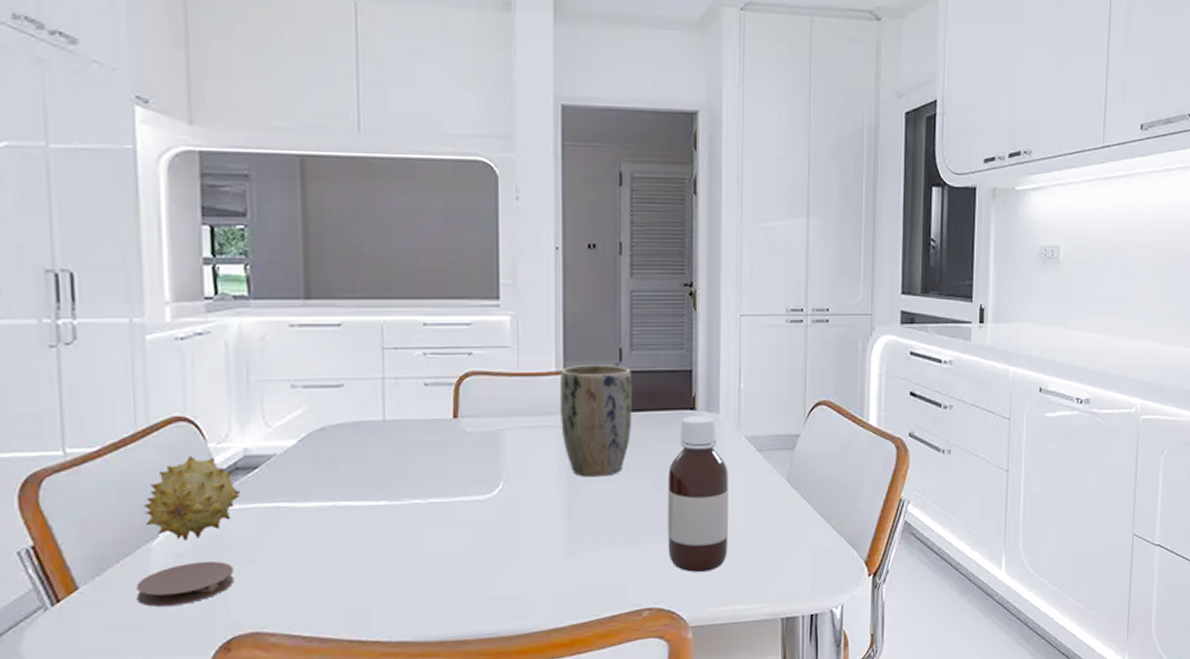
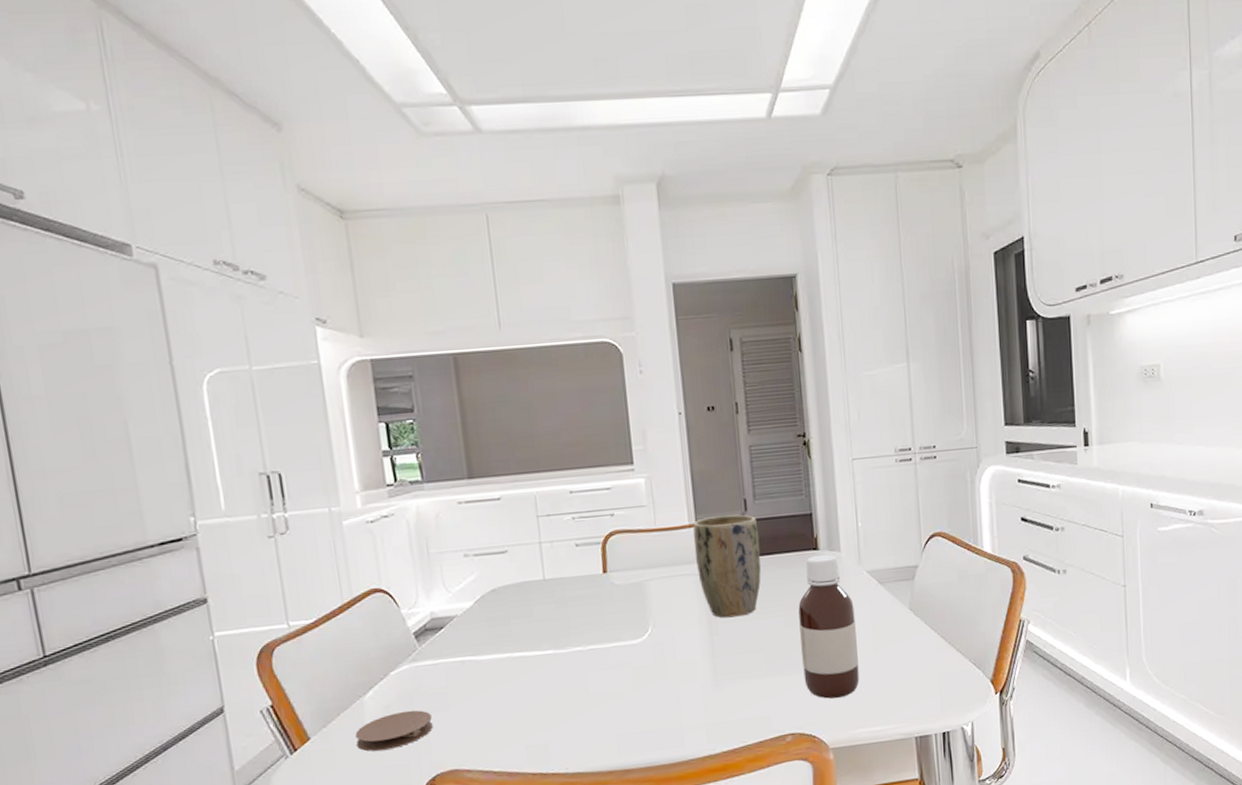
fruit: present [144,456,242,541] -> none [355,621,432,694]

